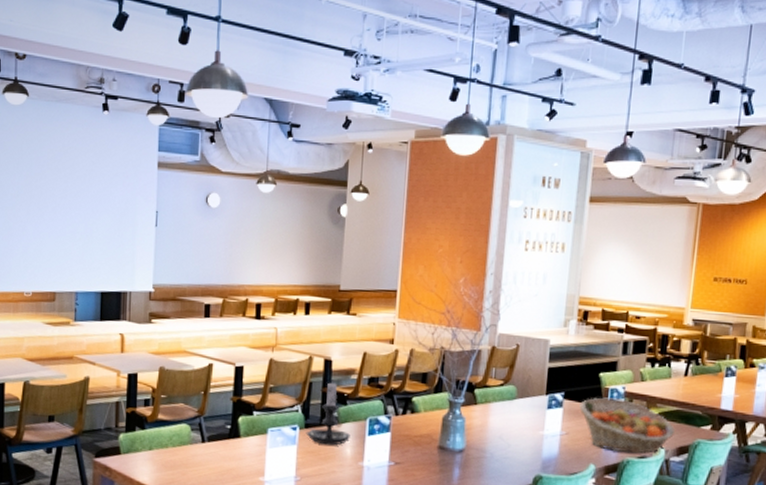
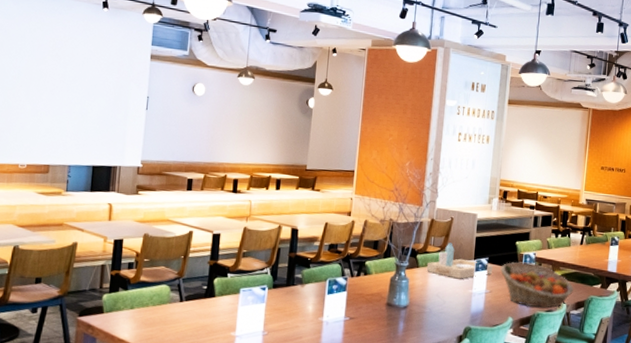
candle holder: present [306,380,350,446] -> none [273,246,312,303]
serving tray: none [486,374,570,418] -> present [426,242,493,279]

